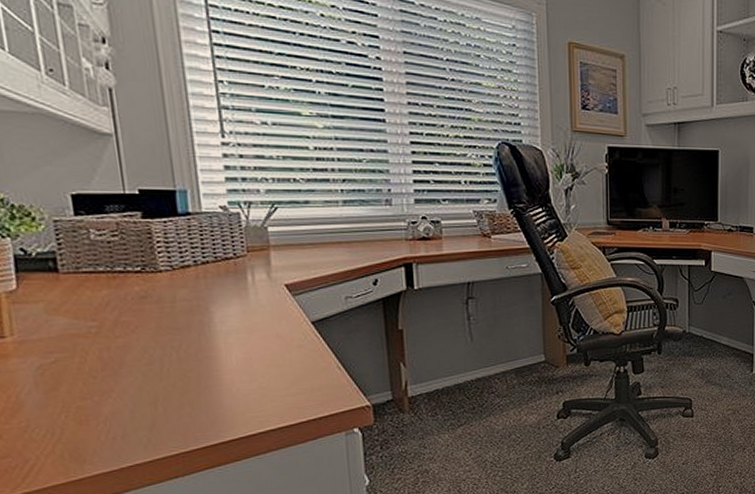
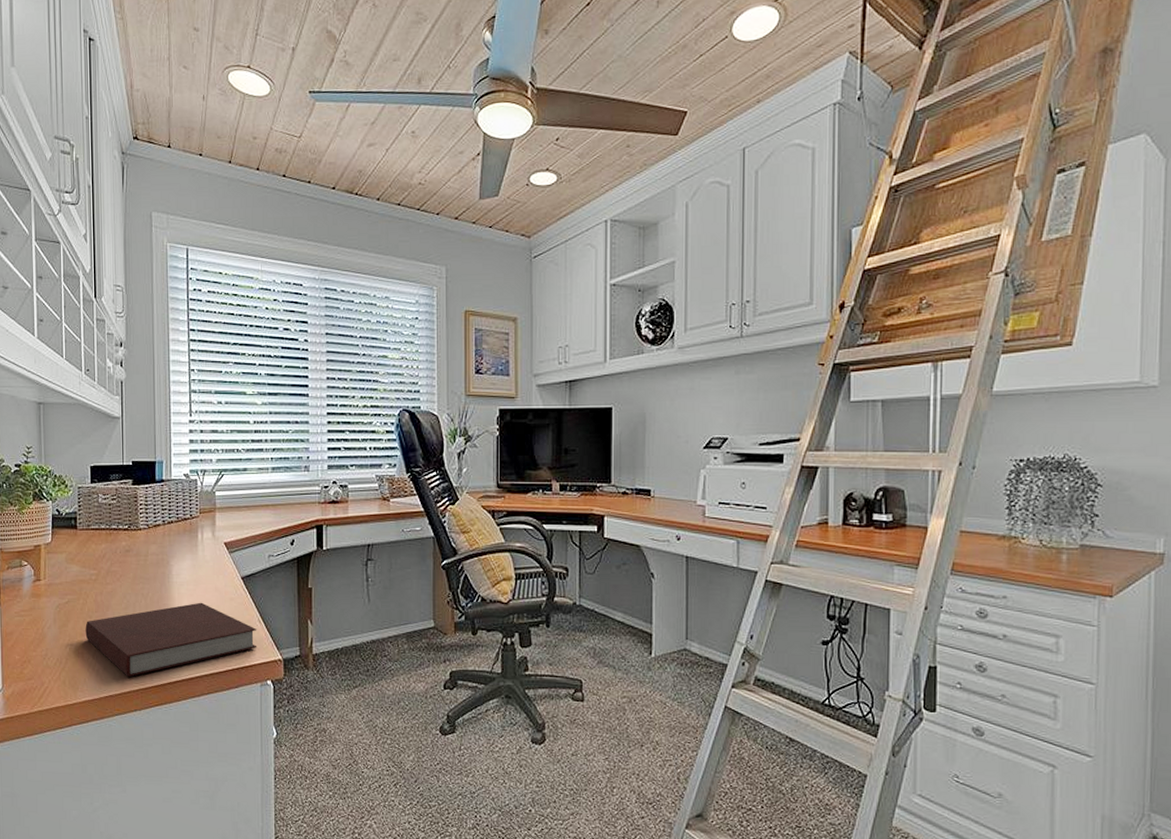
notebook: none [87,351,339,442] -> present [85,602,258,678]

